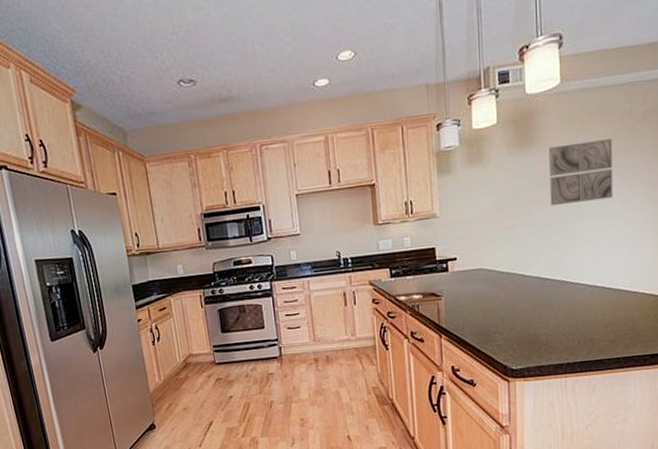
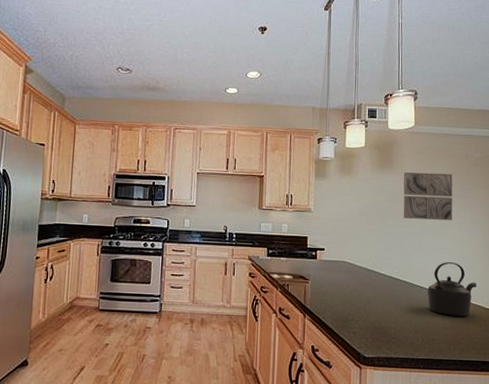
kettle: none [583,248,644,310] -> present [427,262,476,317]

